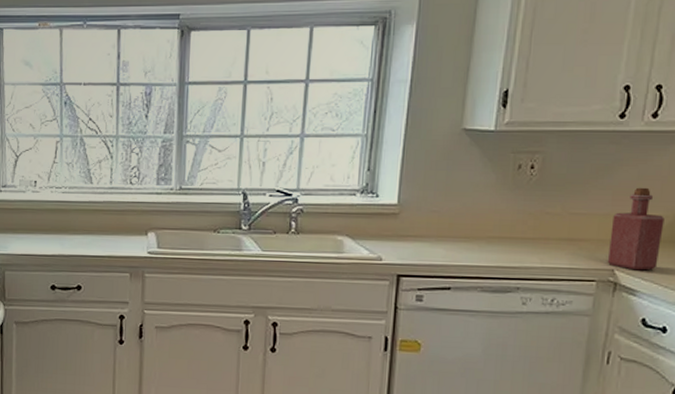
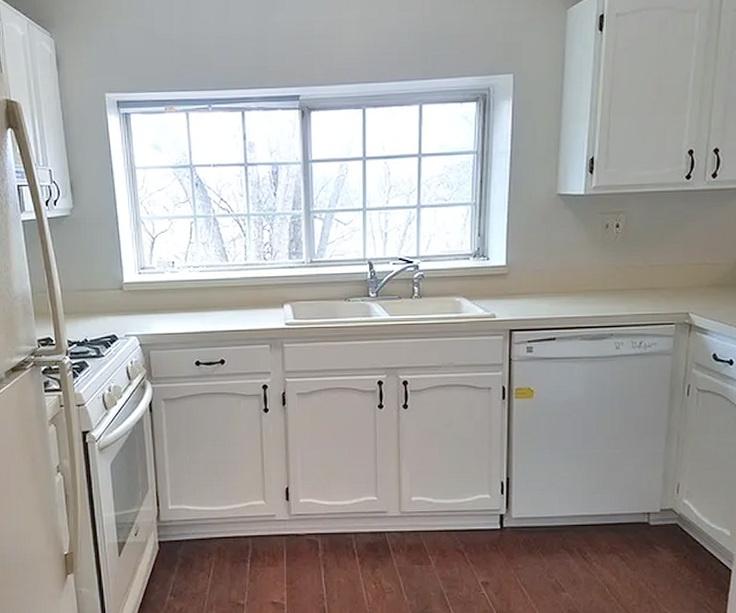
bottle: present [607,187,664,271] -> none [683,239,726,312]

